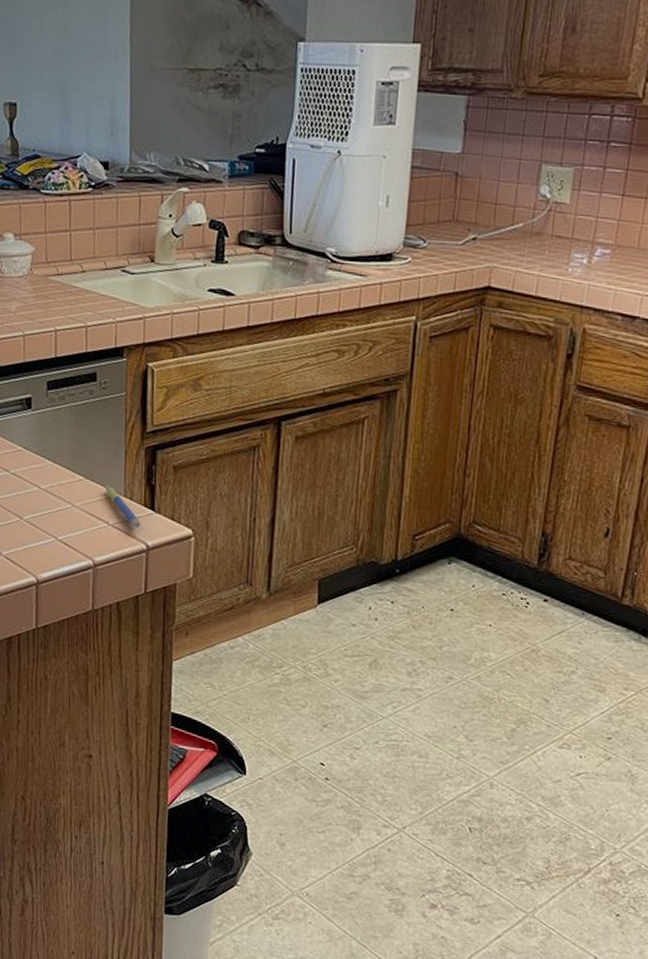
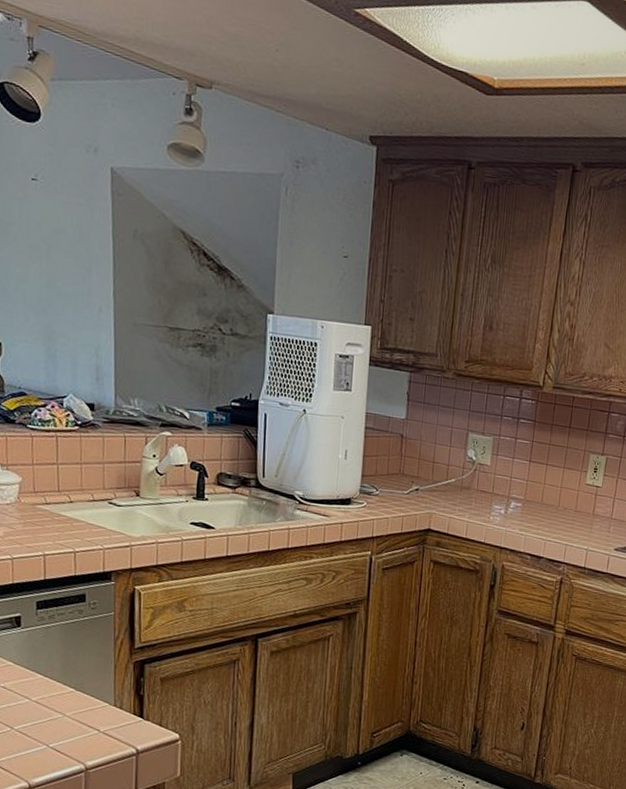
pen: present [105,484,140,528] -> none [95,695,130,734]

